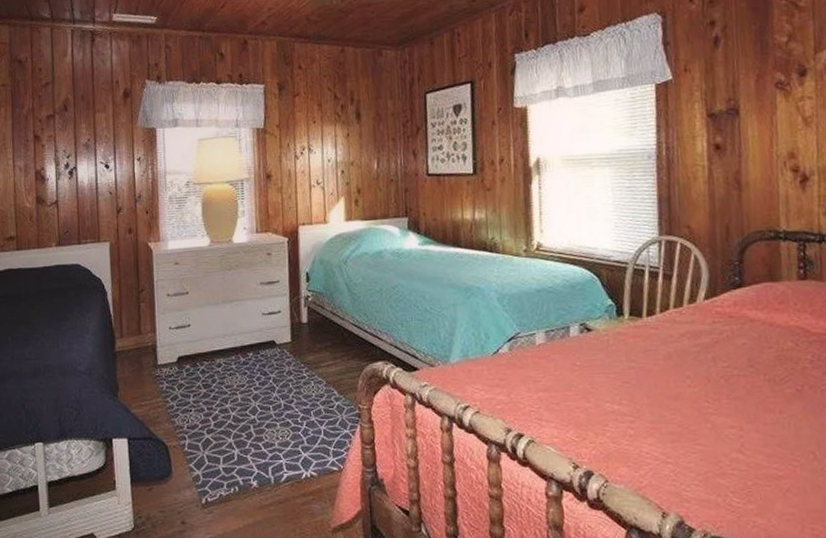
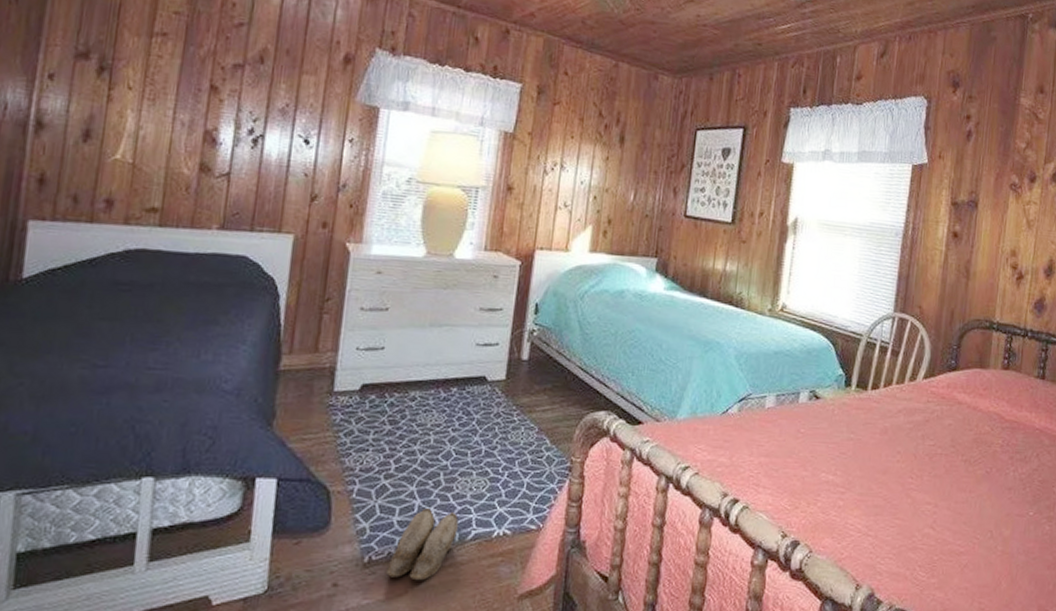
slippers: none [221,457,272,518] -> present [386,509,459,581]

